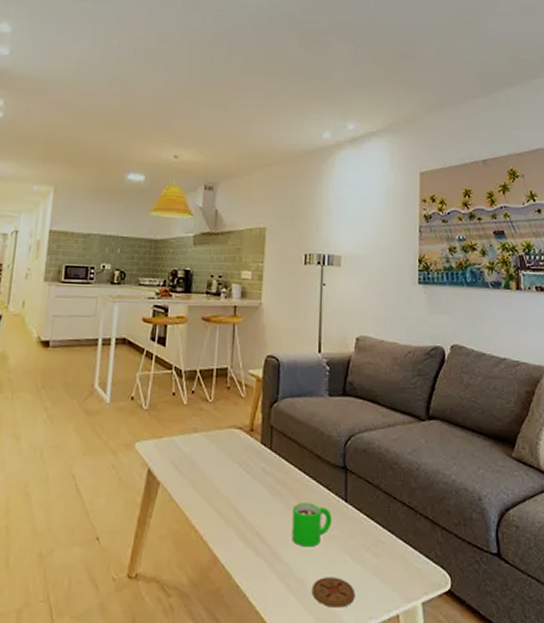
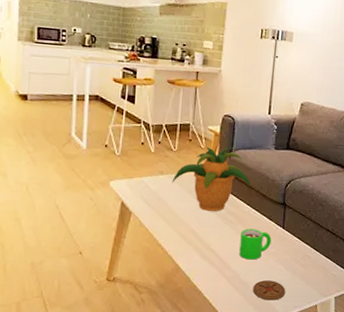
potted plant: none [207,395,302,479] -> present [172,147,251,211]

